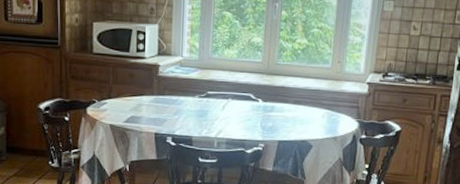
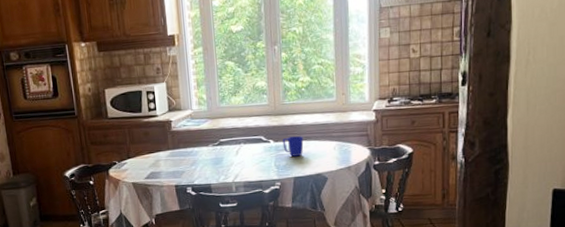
mug: none [271,99,293,119] -> present [282,136,304,157]

